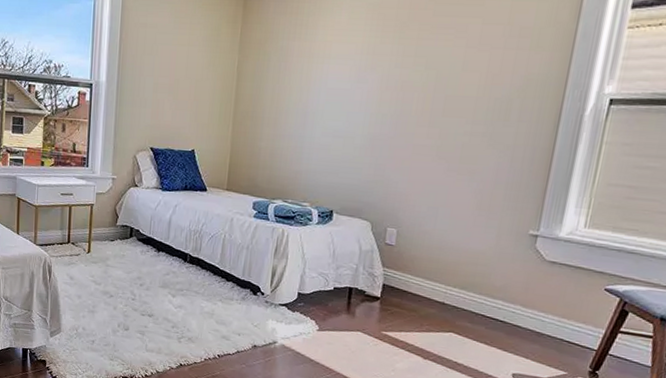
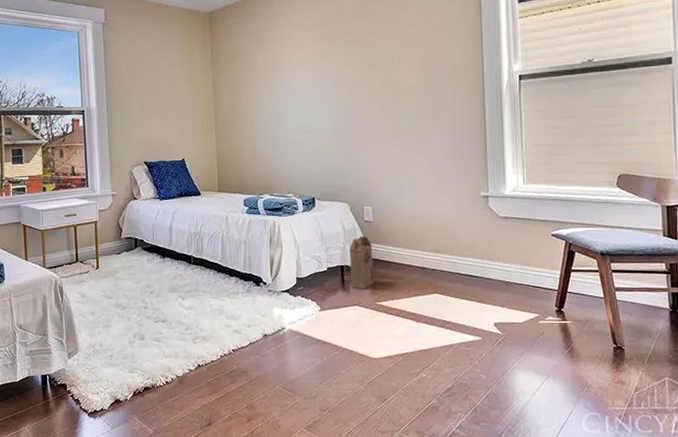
cardboard box: none [357,259,390,316] -> present [349,236,374,290]

